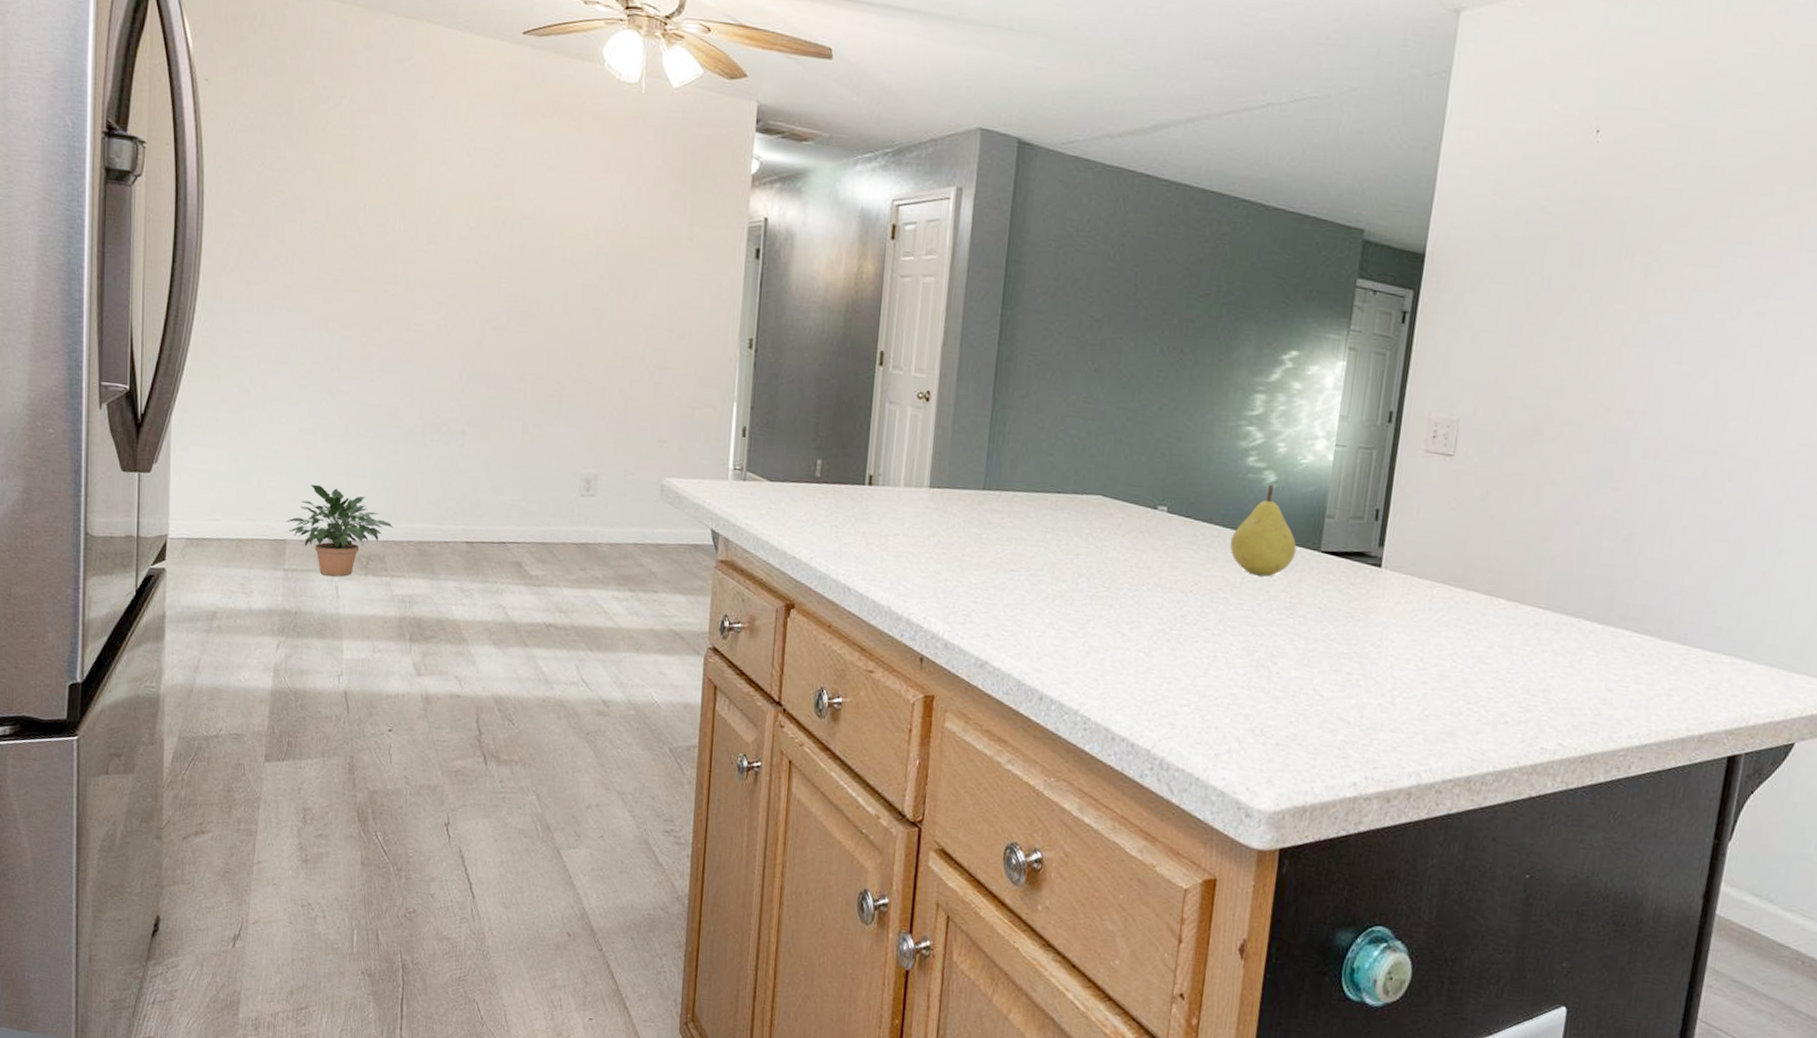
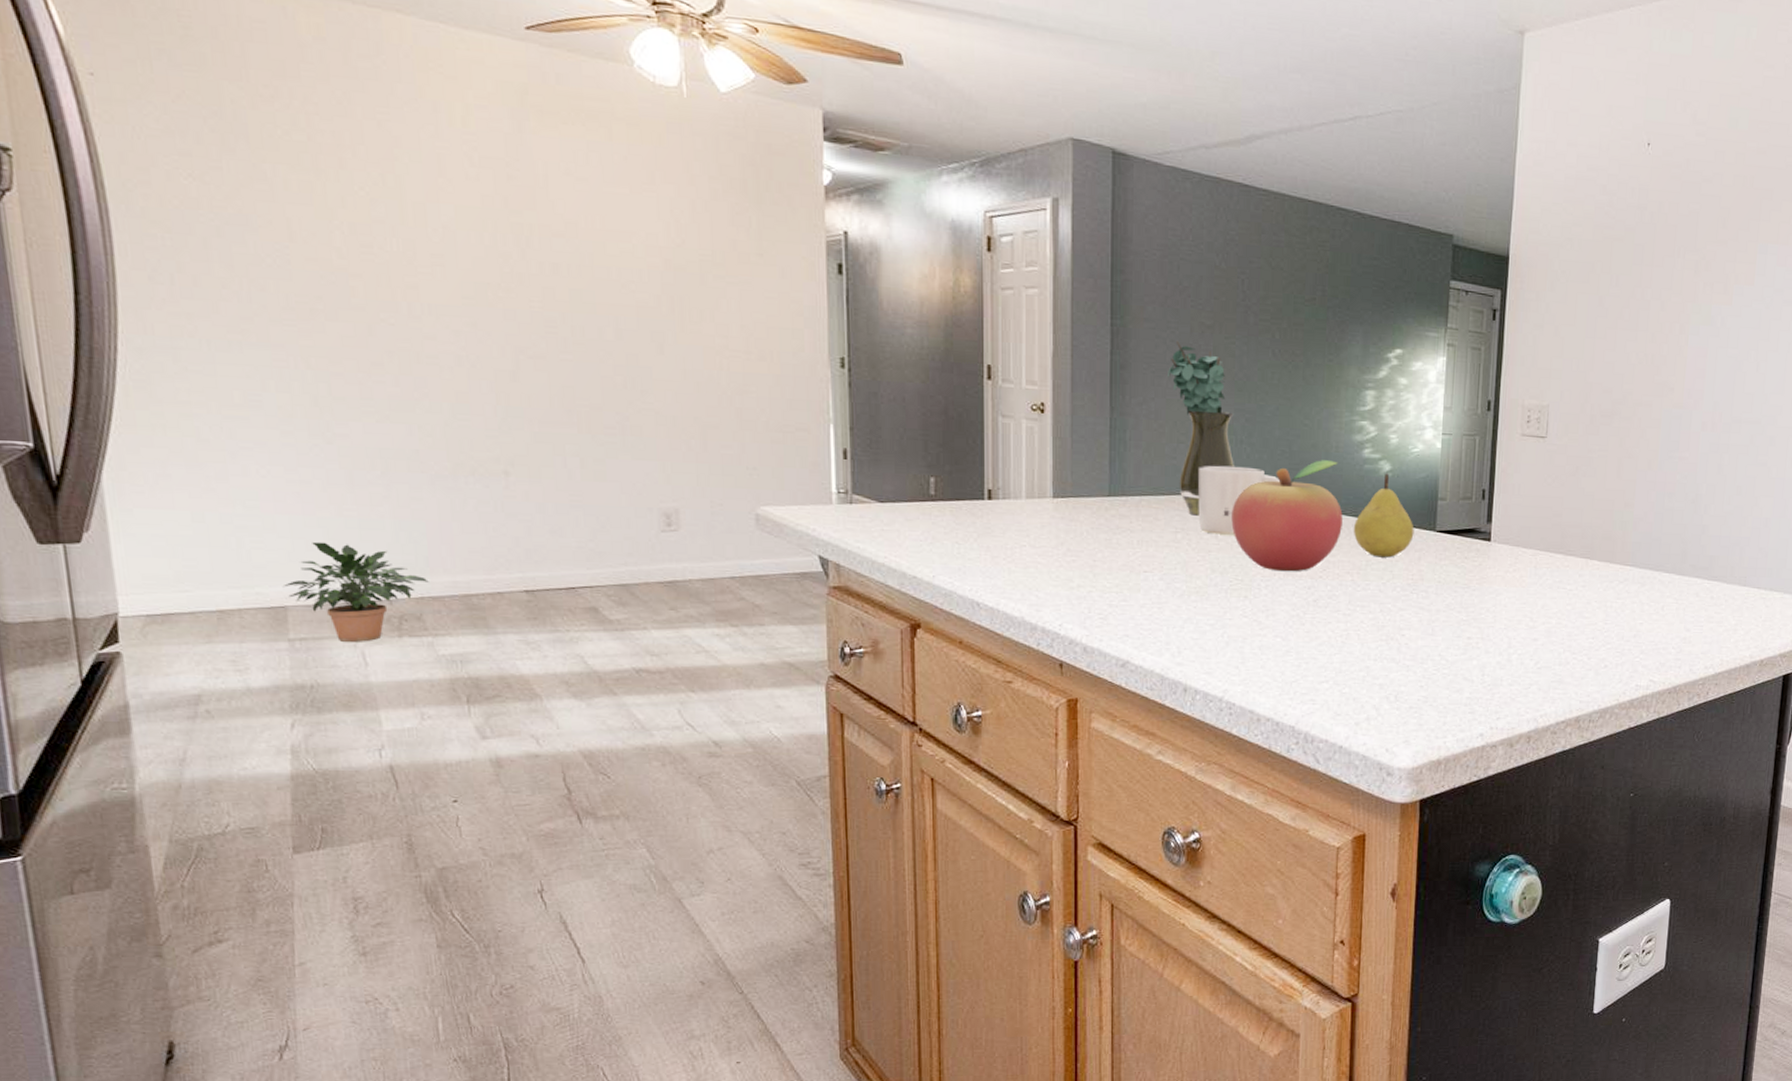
vase: none [1052,334,1115,516] -> present [1168,341,1235,516]
mug: none [1070,464,1158,539] -> present [1197,465,1281,535]
fruit: none [1102,465,1220,583] -> present [1231,460,1343,572]

